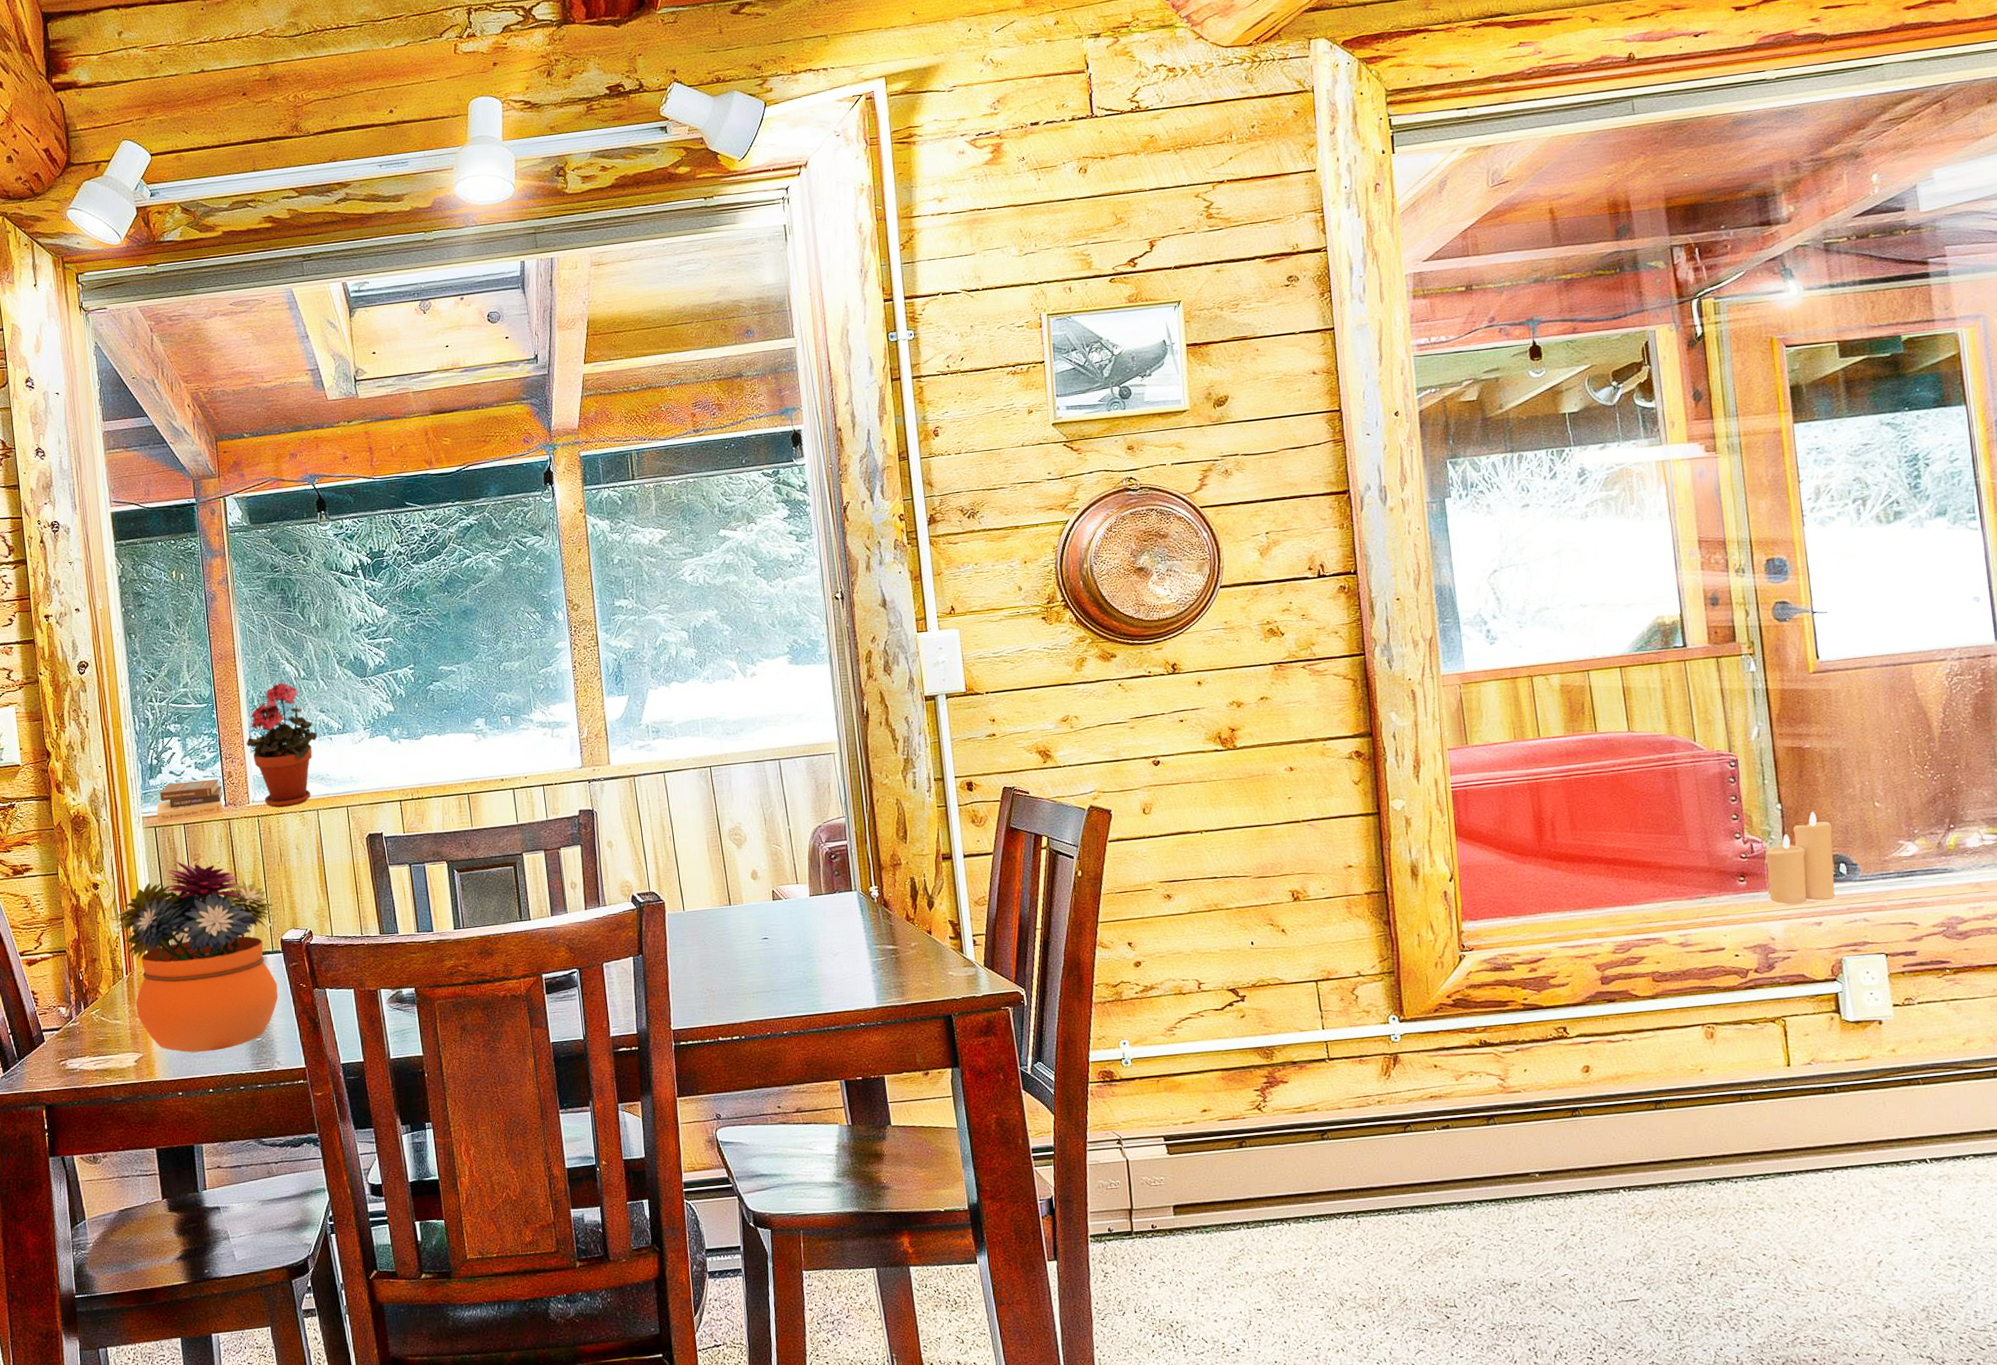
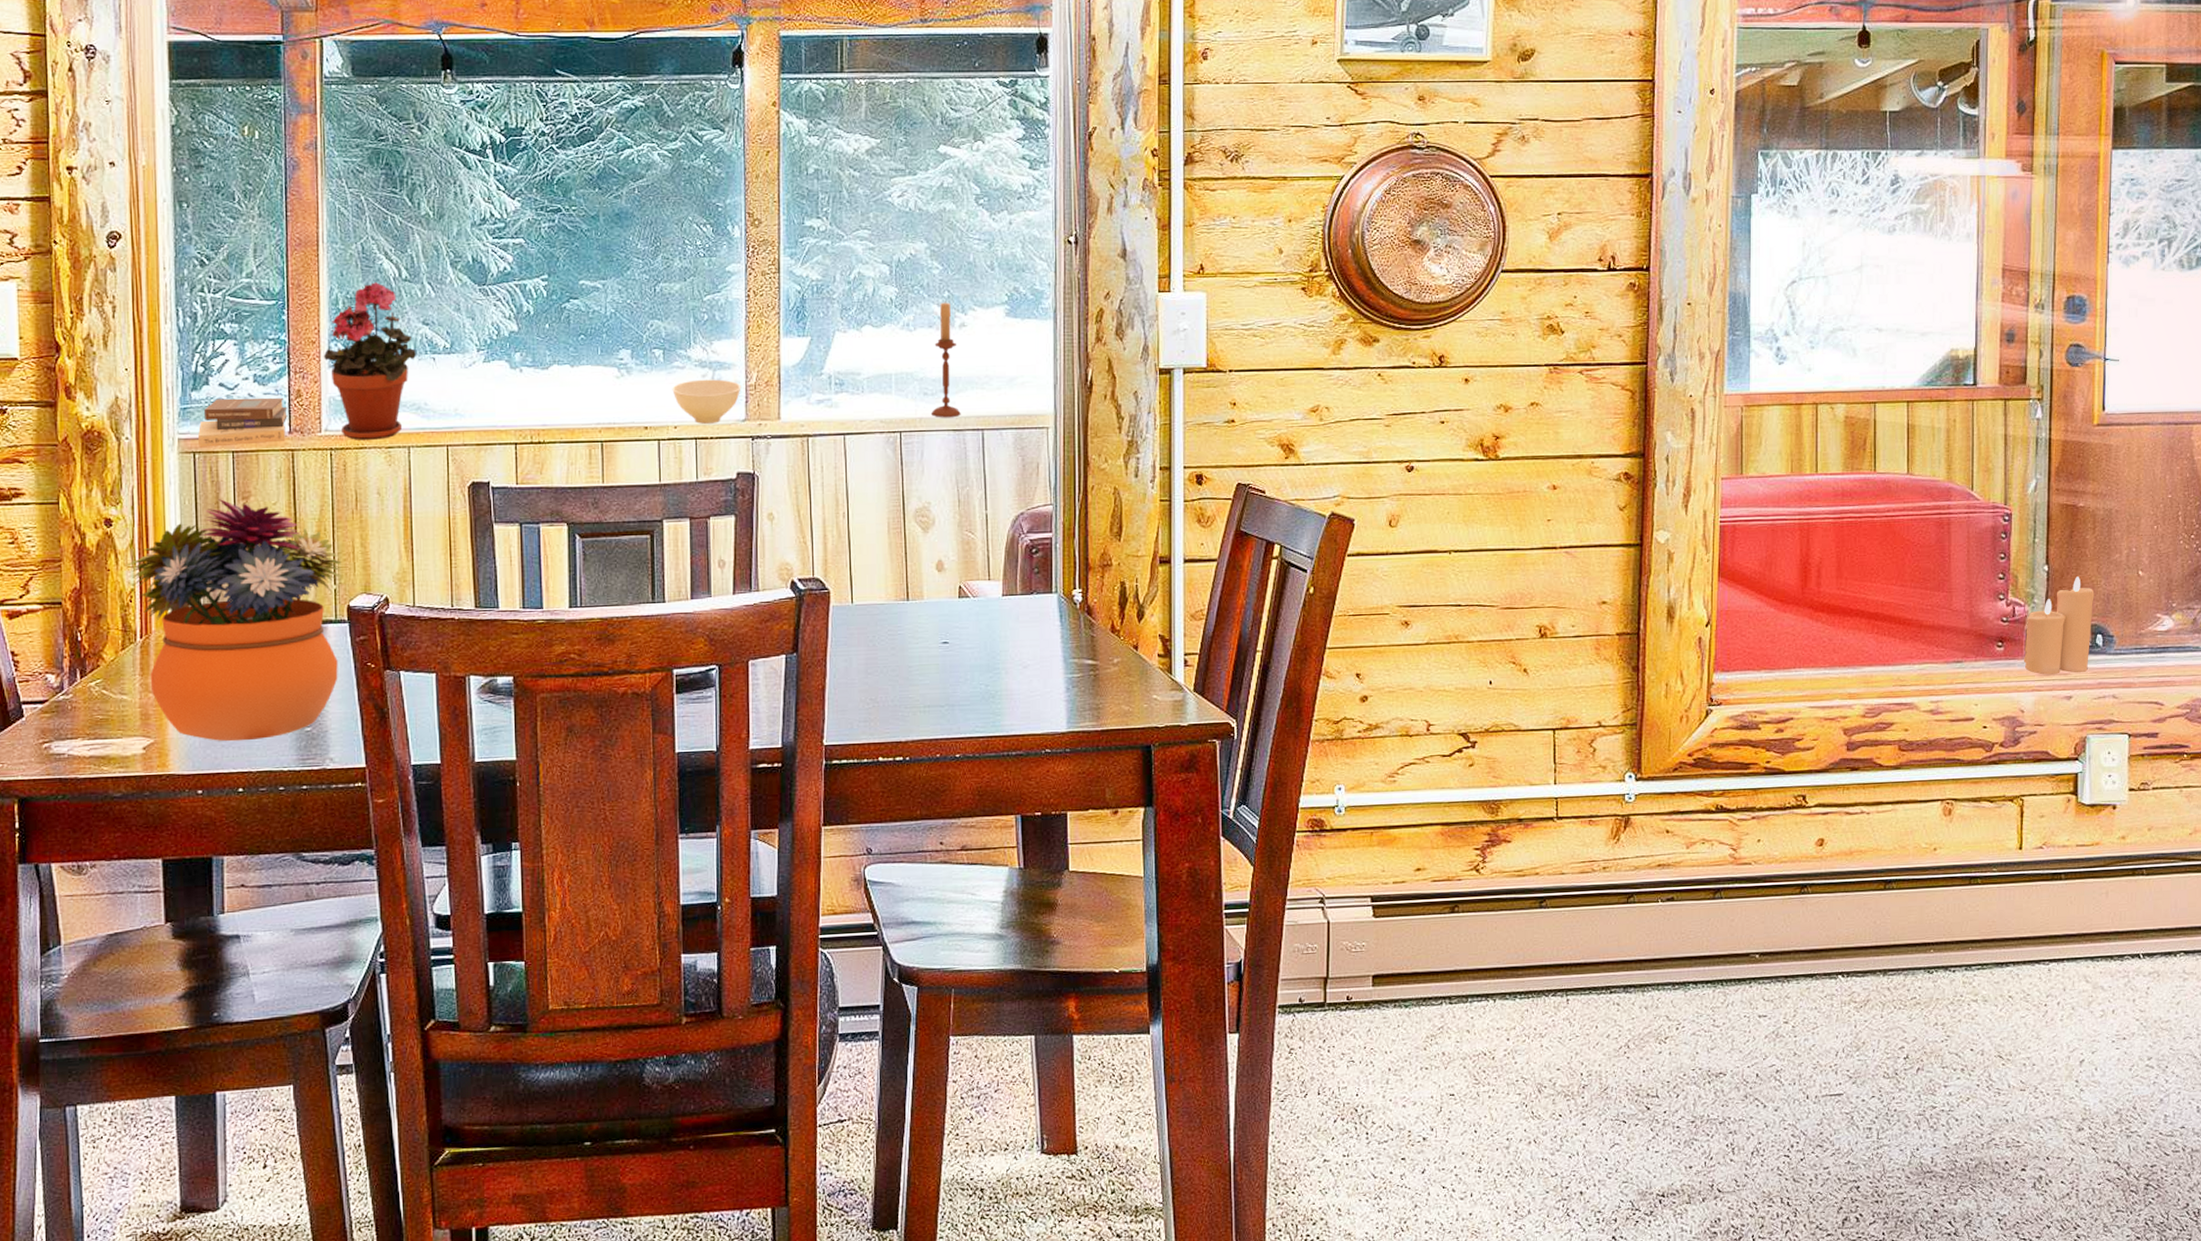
bowl: none [520,736,576,774] -> present [672,379,742,425]
candlestick: none [731,656,759,753] -> present [930,301,961,418]

